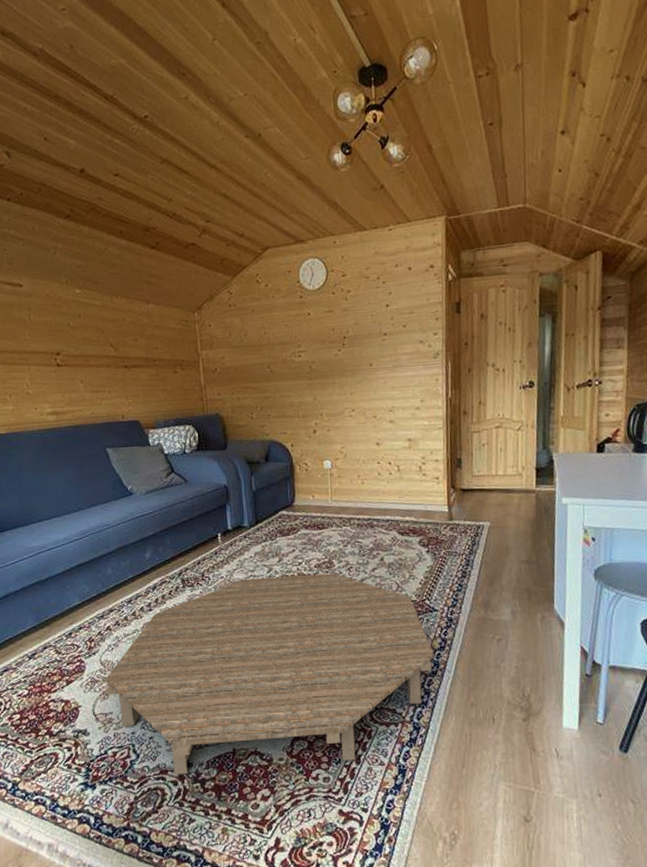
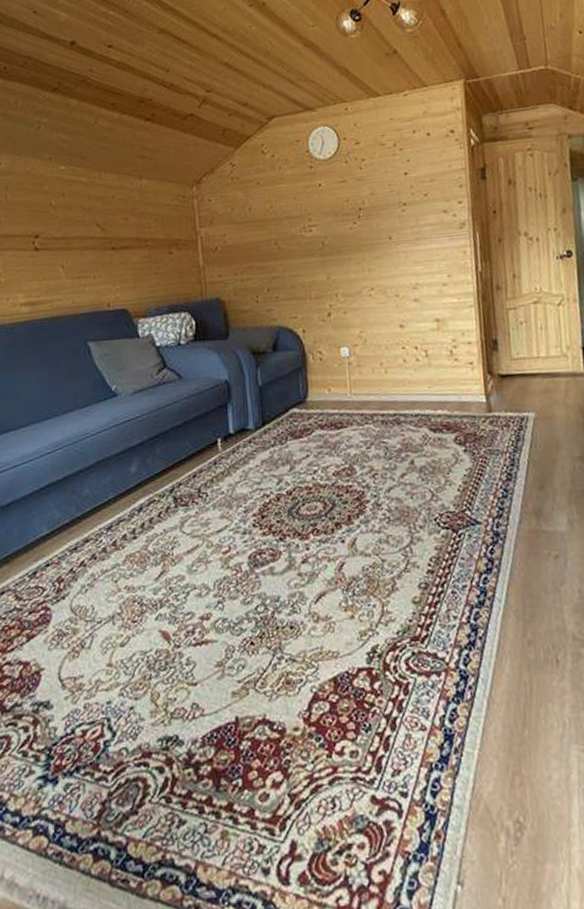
coffee table: present [104,573,434,775] -> none [74,481,480,759]

